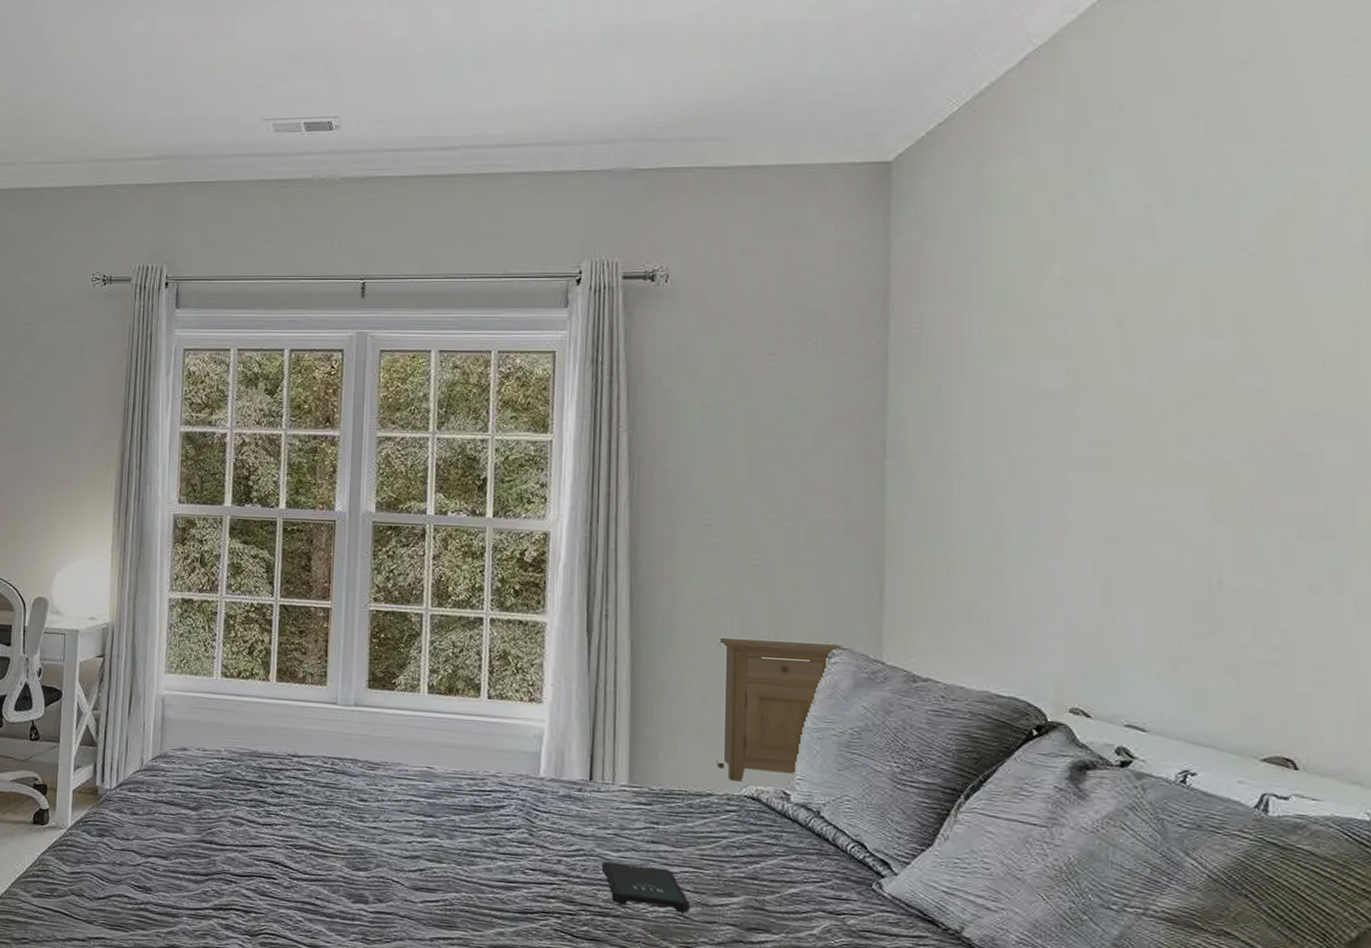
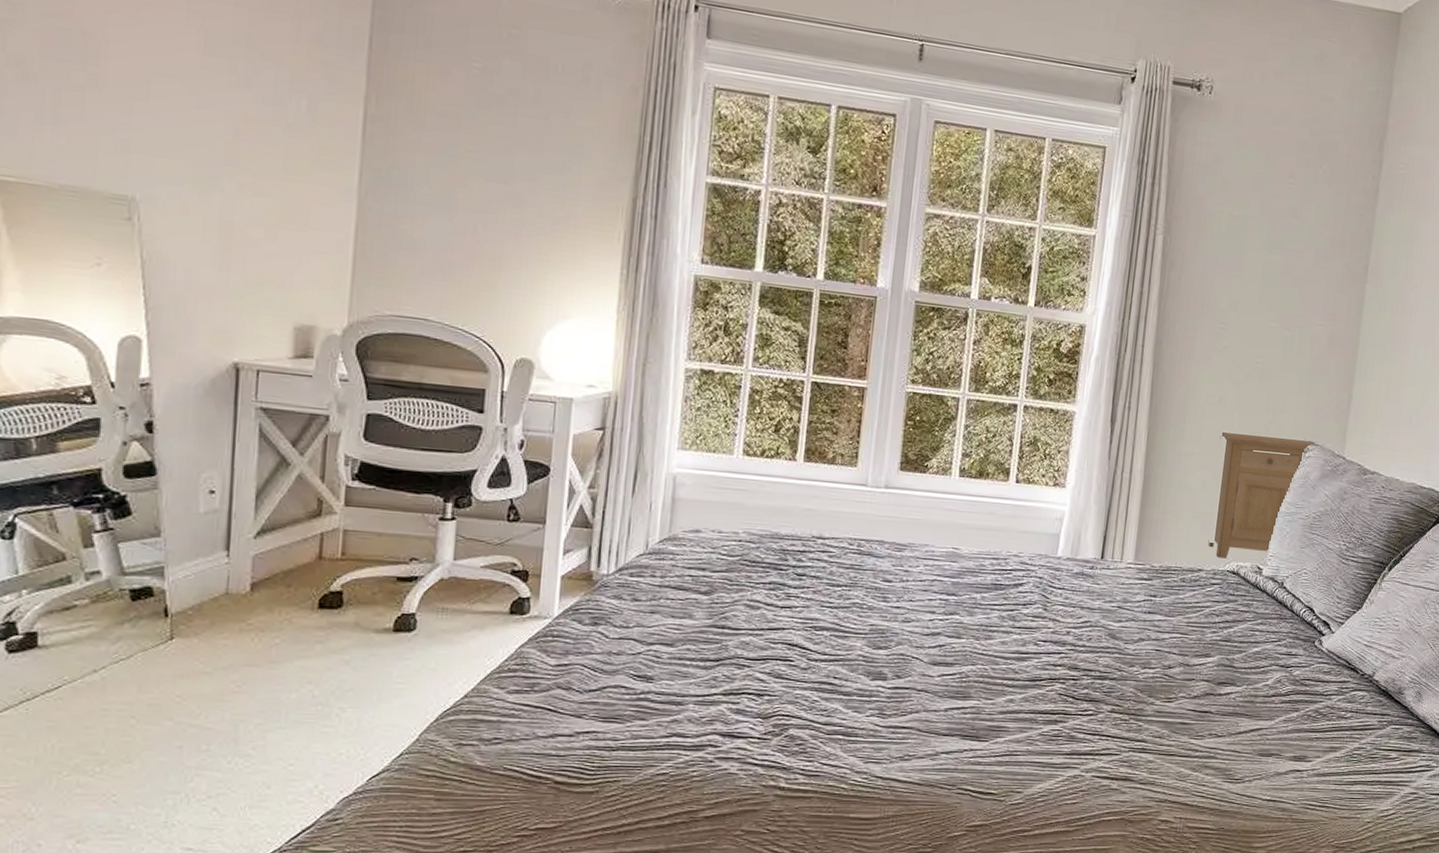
tablet: present [601,861,689,913] -> none [1104,631,1175,672]

